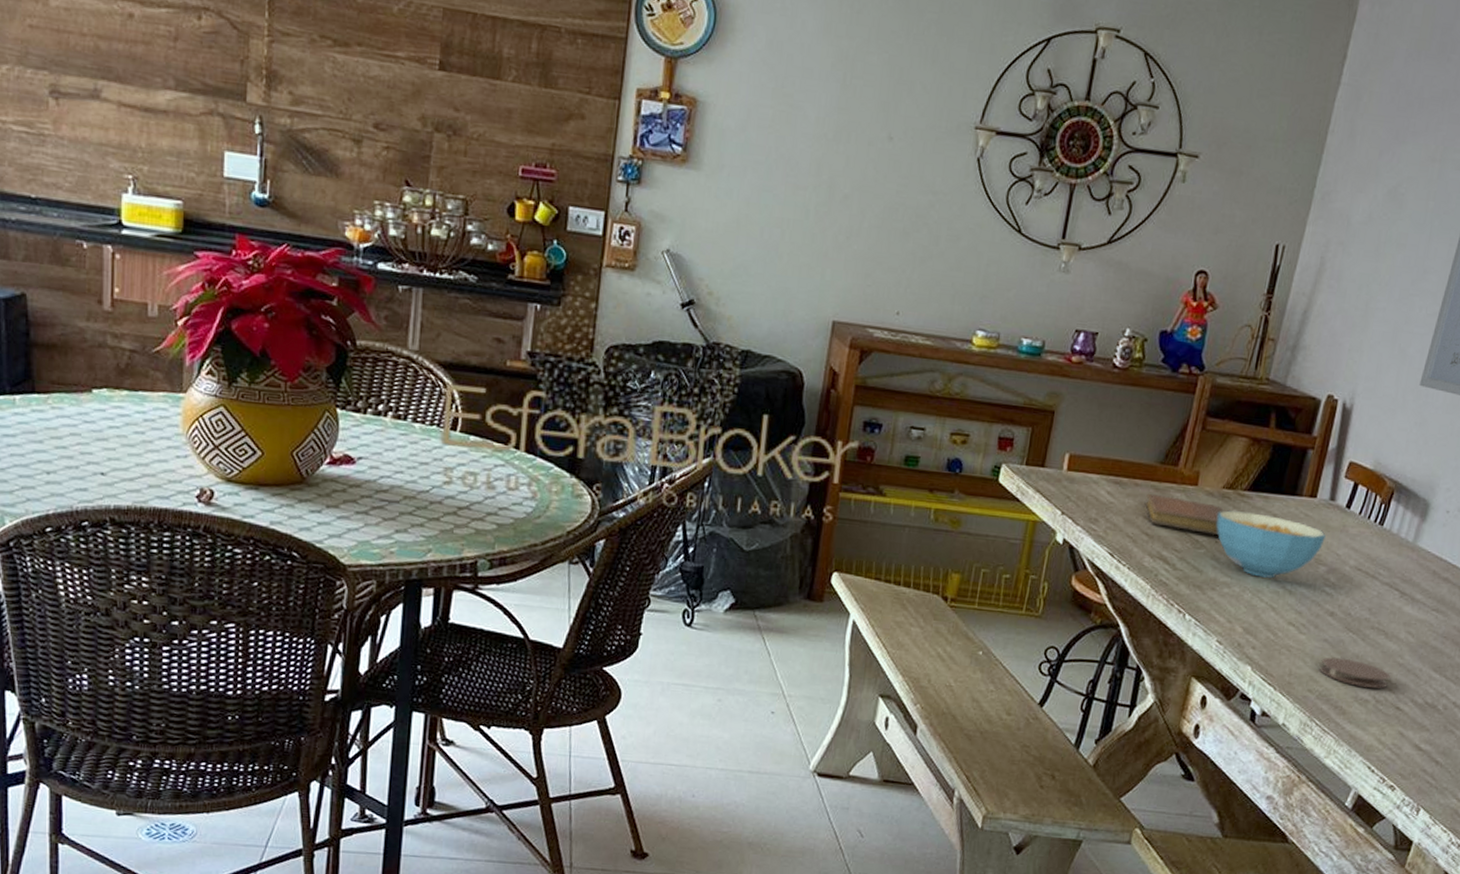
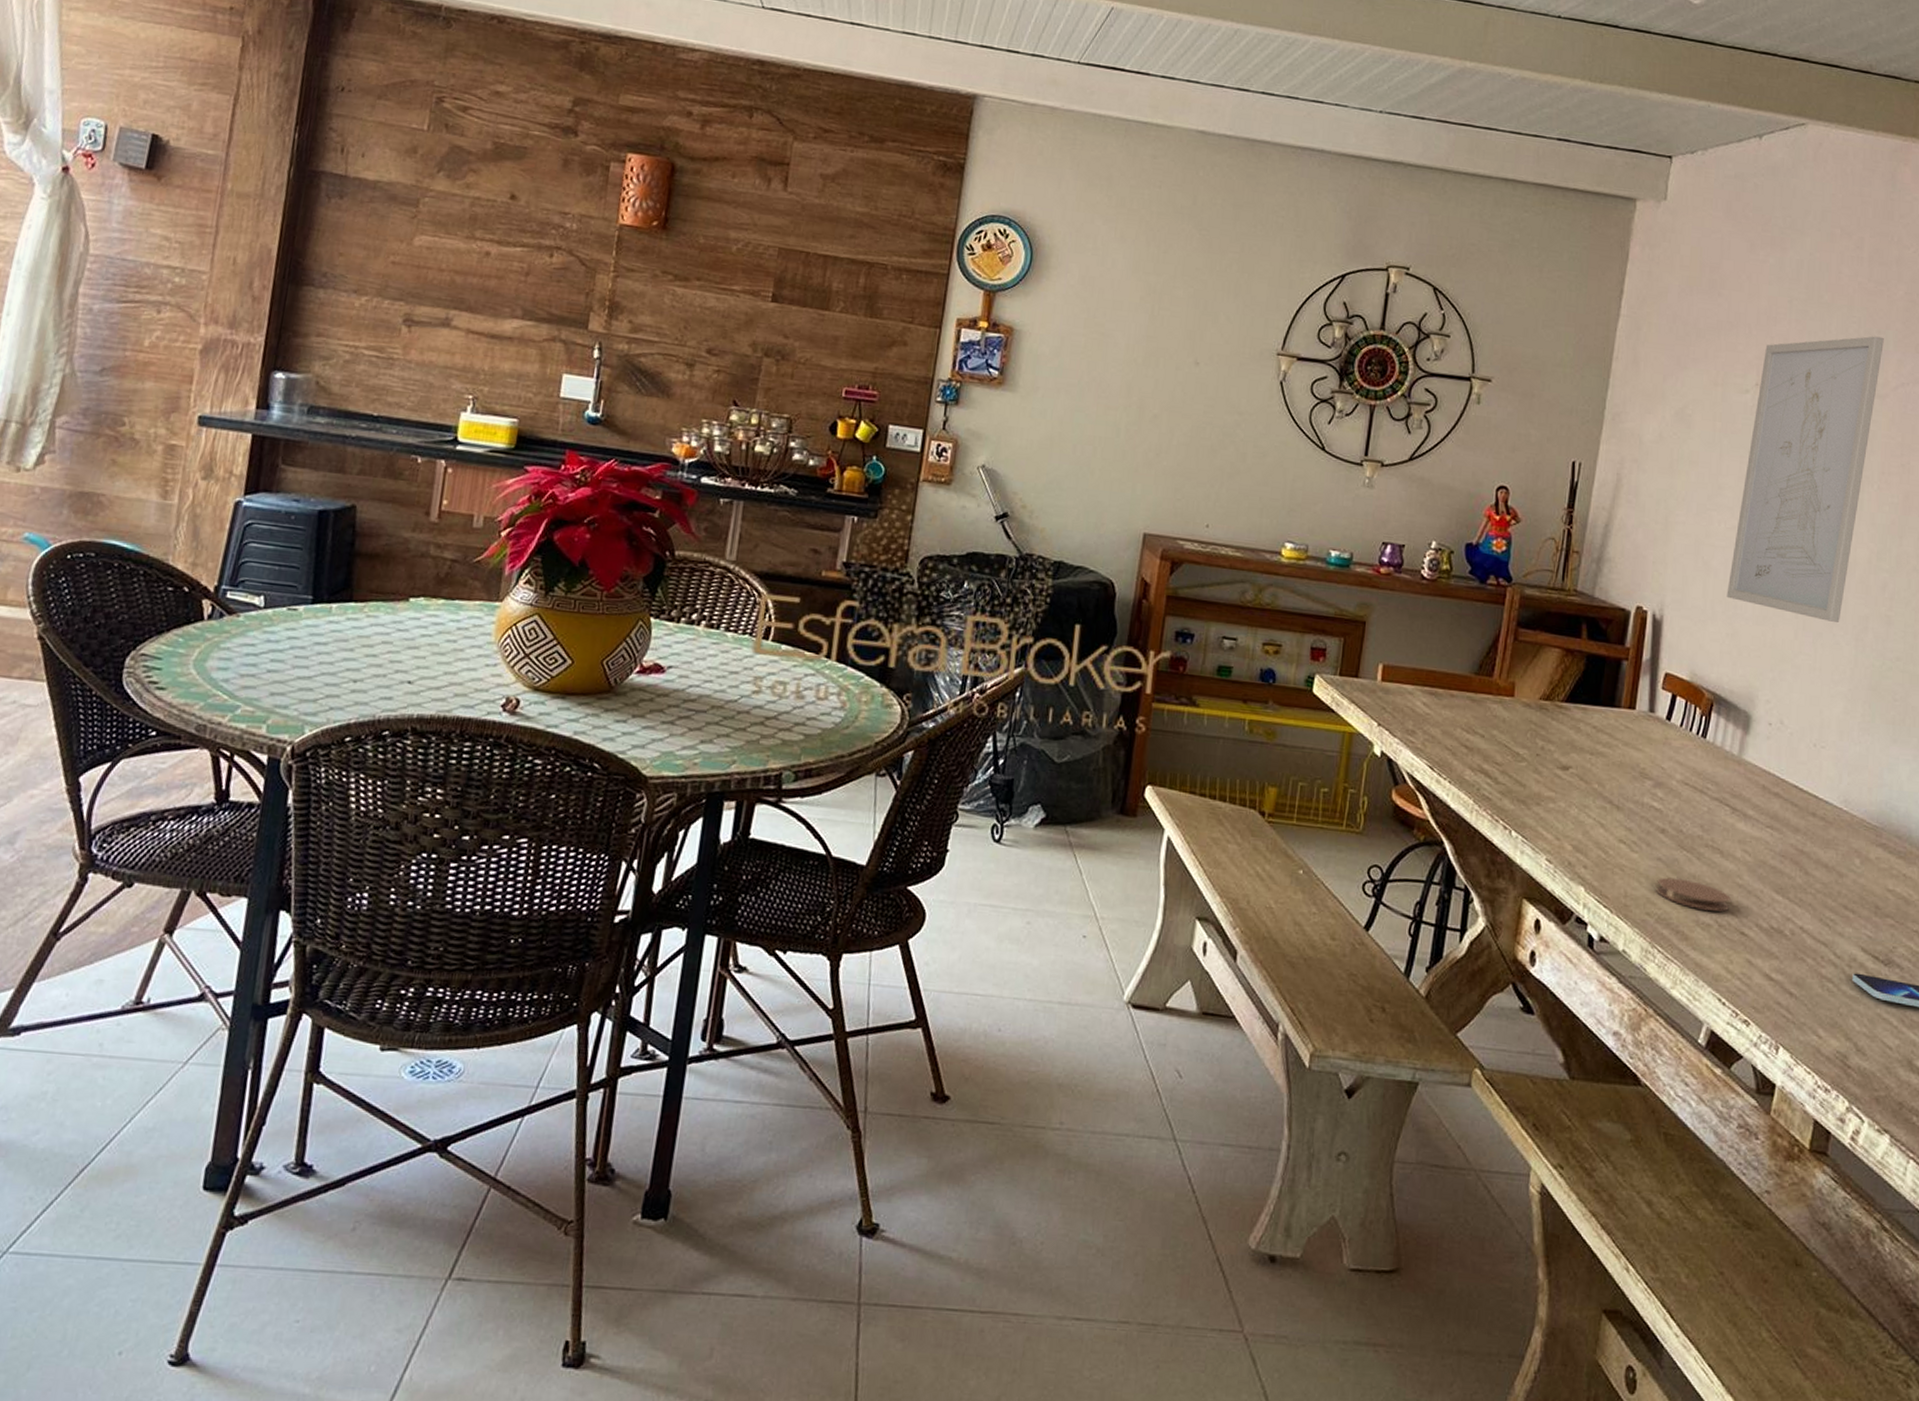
notebook: present [1145,493,1225,535] -> none [1462,704,1544,747]
cereal bowl: present [1216,510,1327,578] -> none [1536,722,1650,793]

